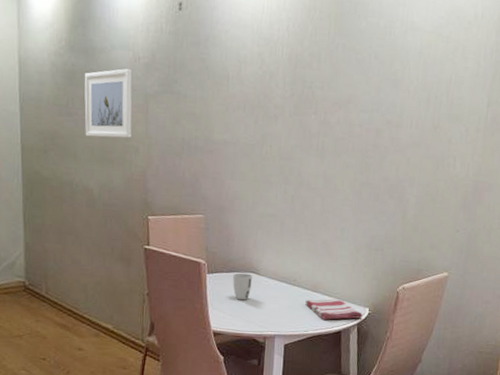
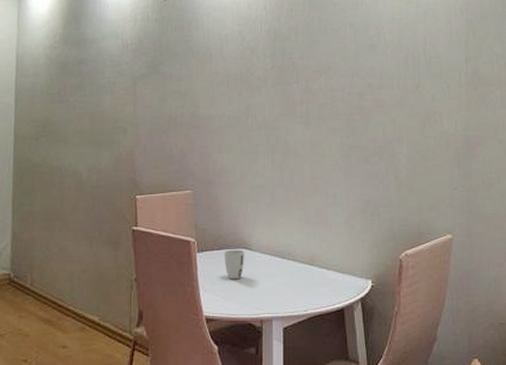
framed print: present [84,69,132,138] -> none [75,56,121,121]
dish towel: present [305,299,363,320] -> none [302,272,365,296]

